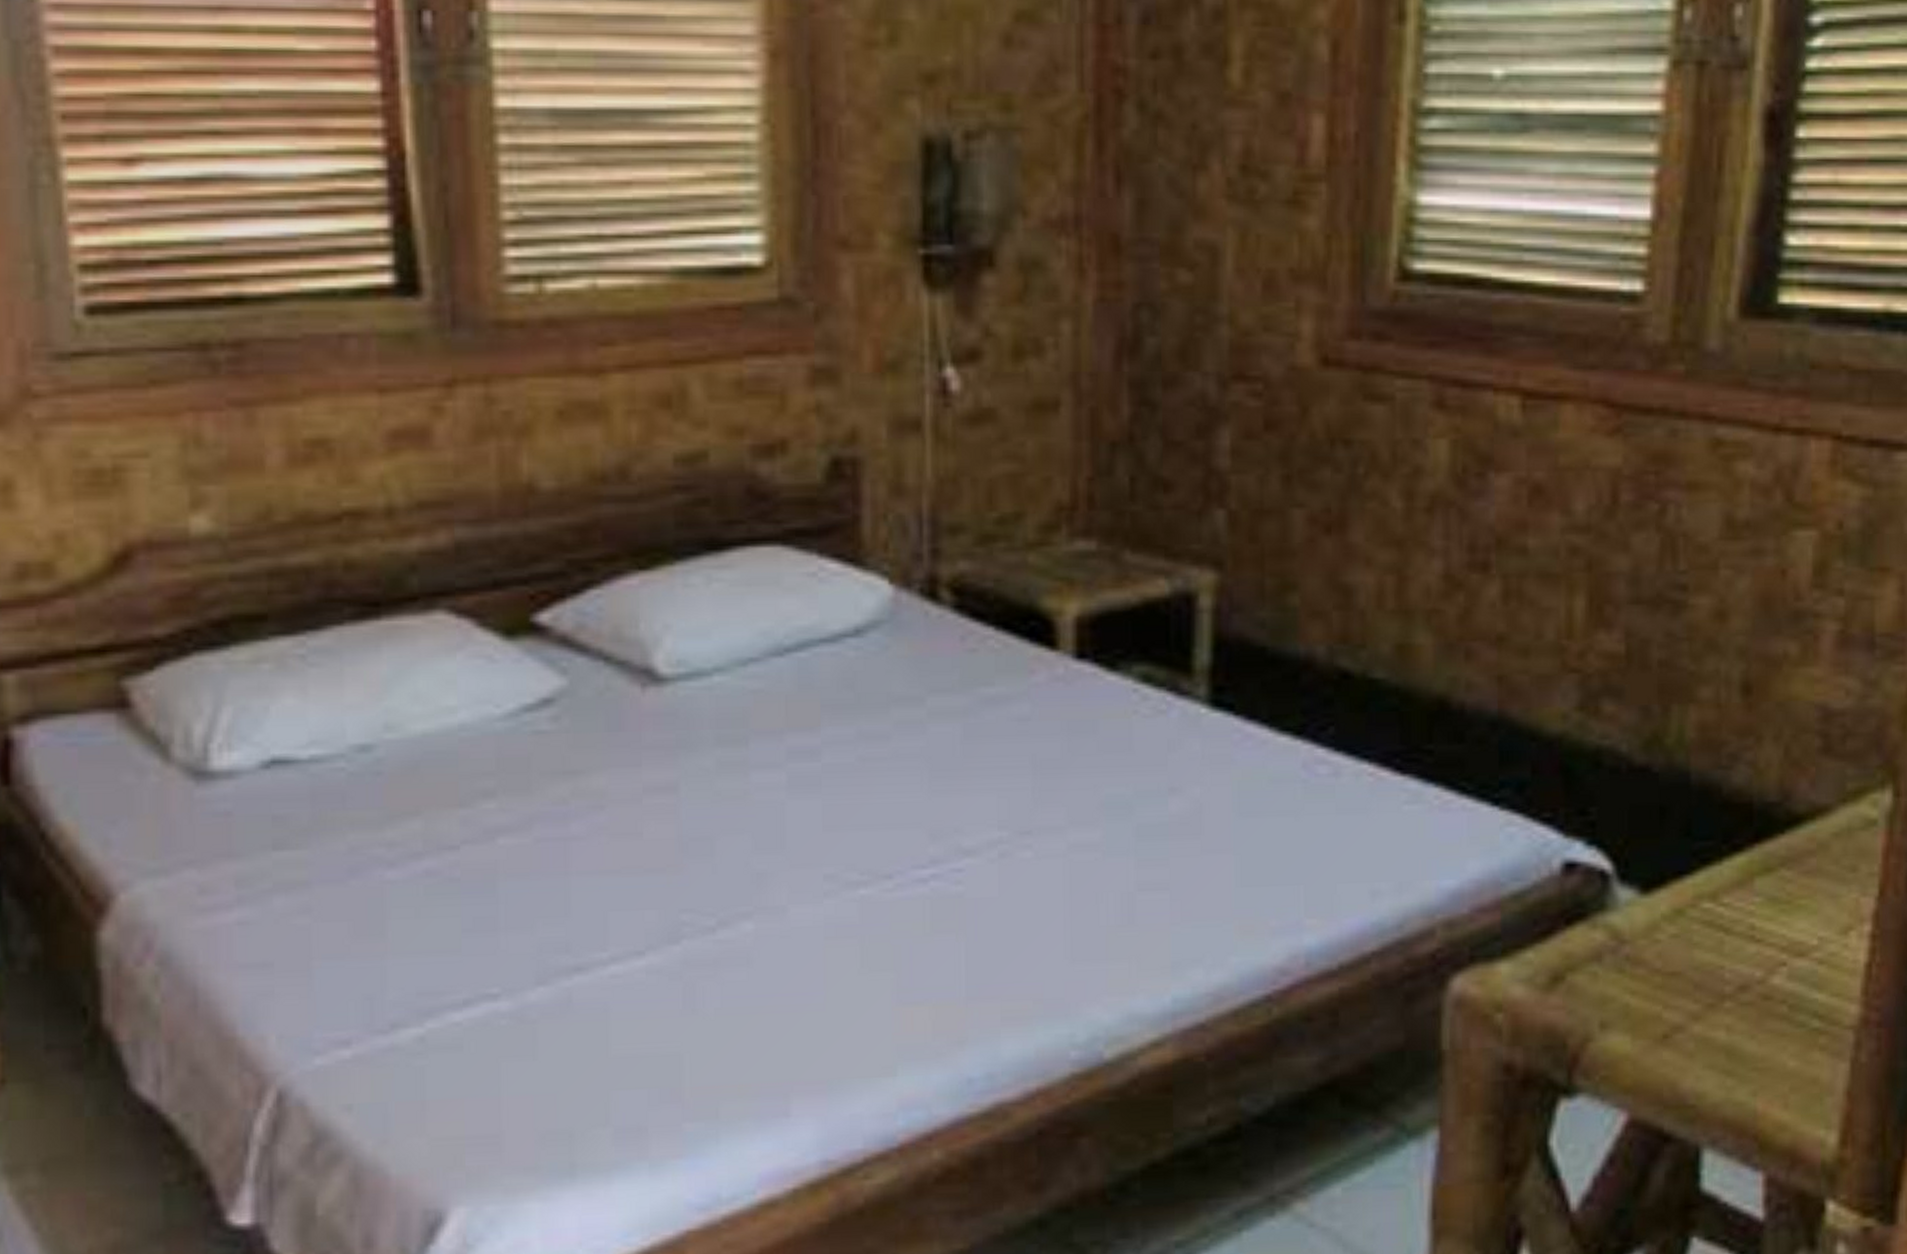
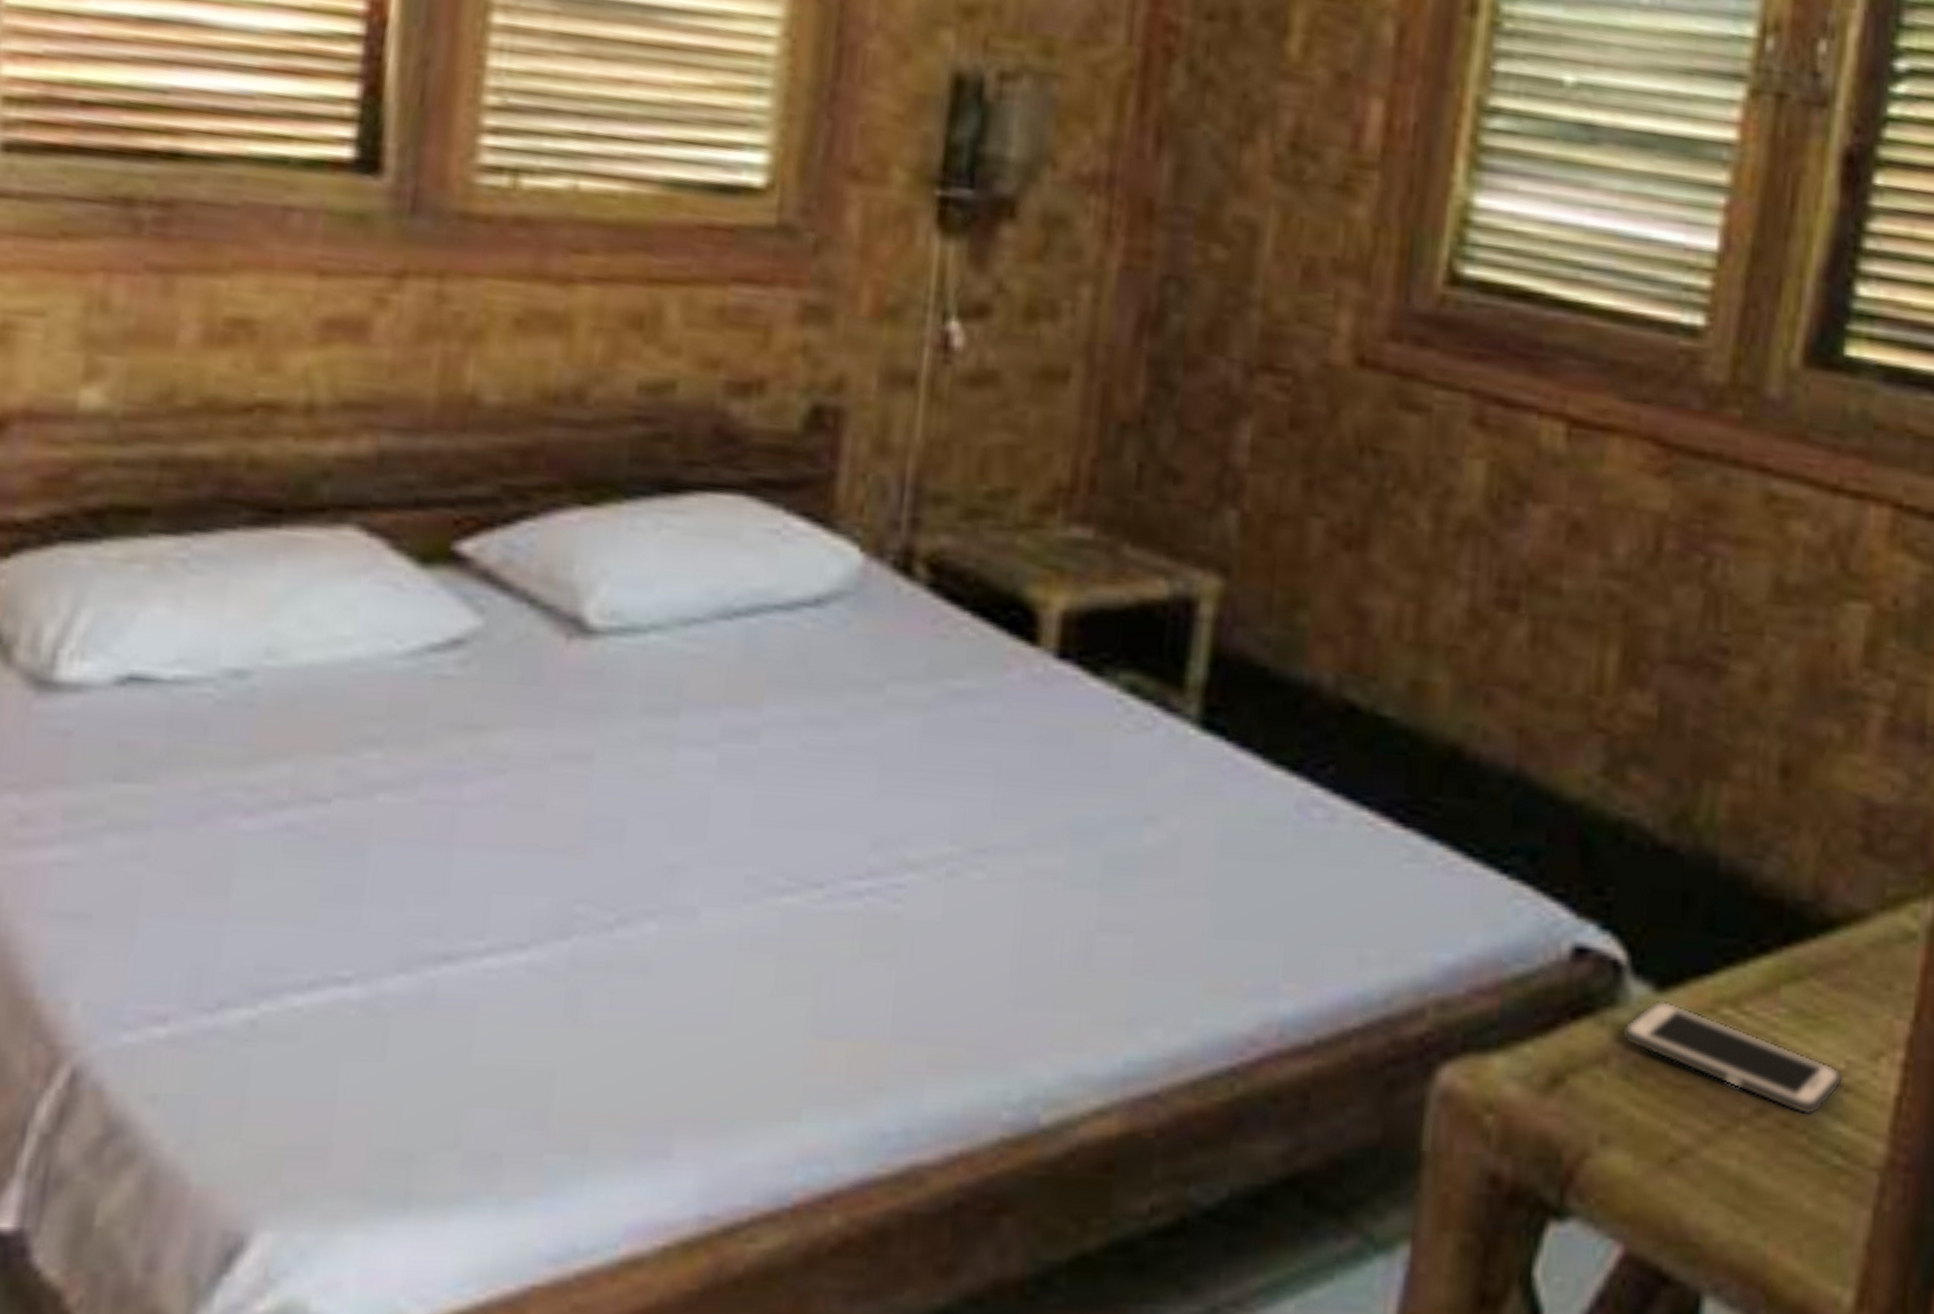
cell phone: none [1613,900,1817,988] -> present [1621,998,1843,1117]

